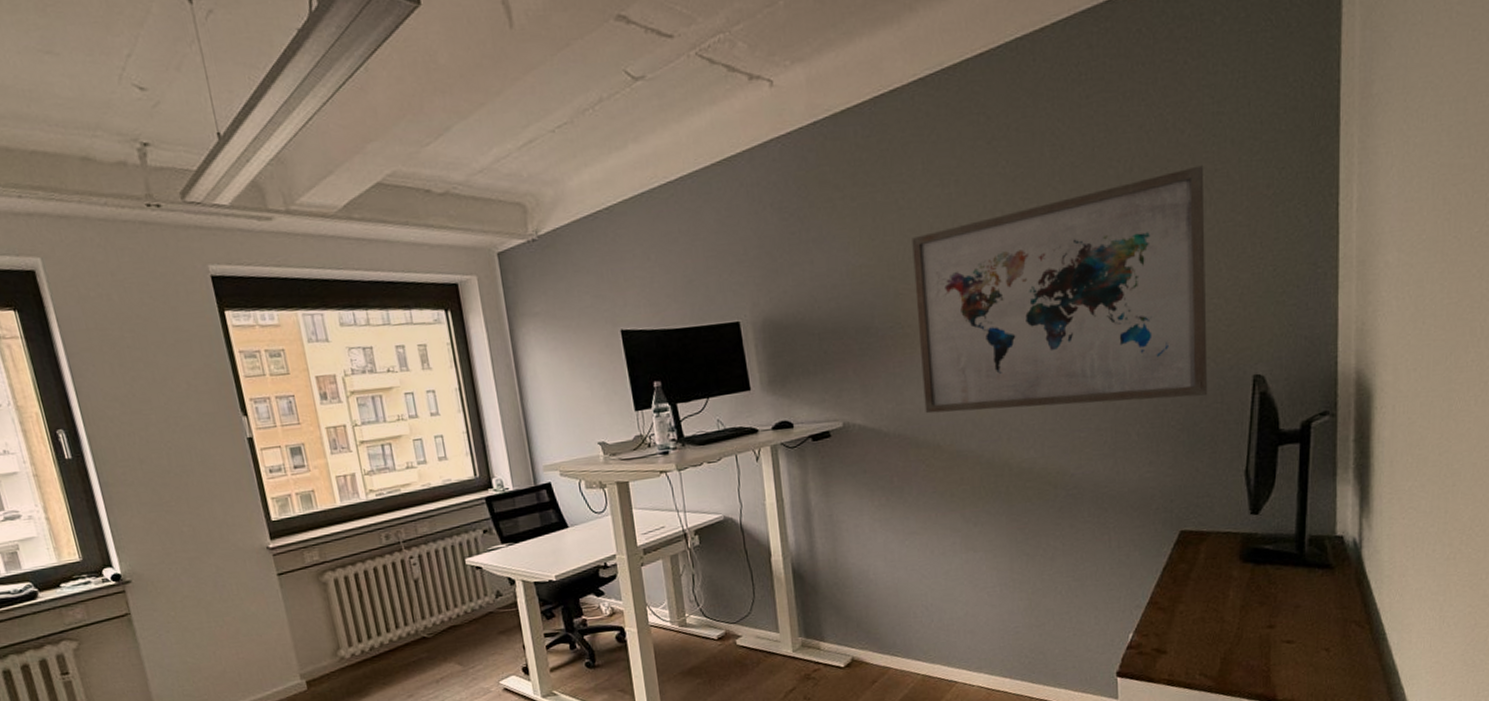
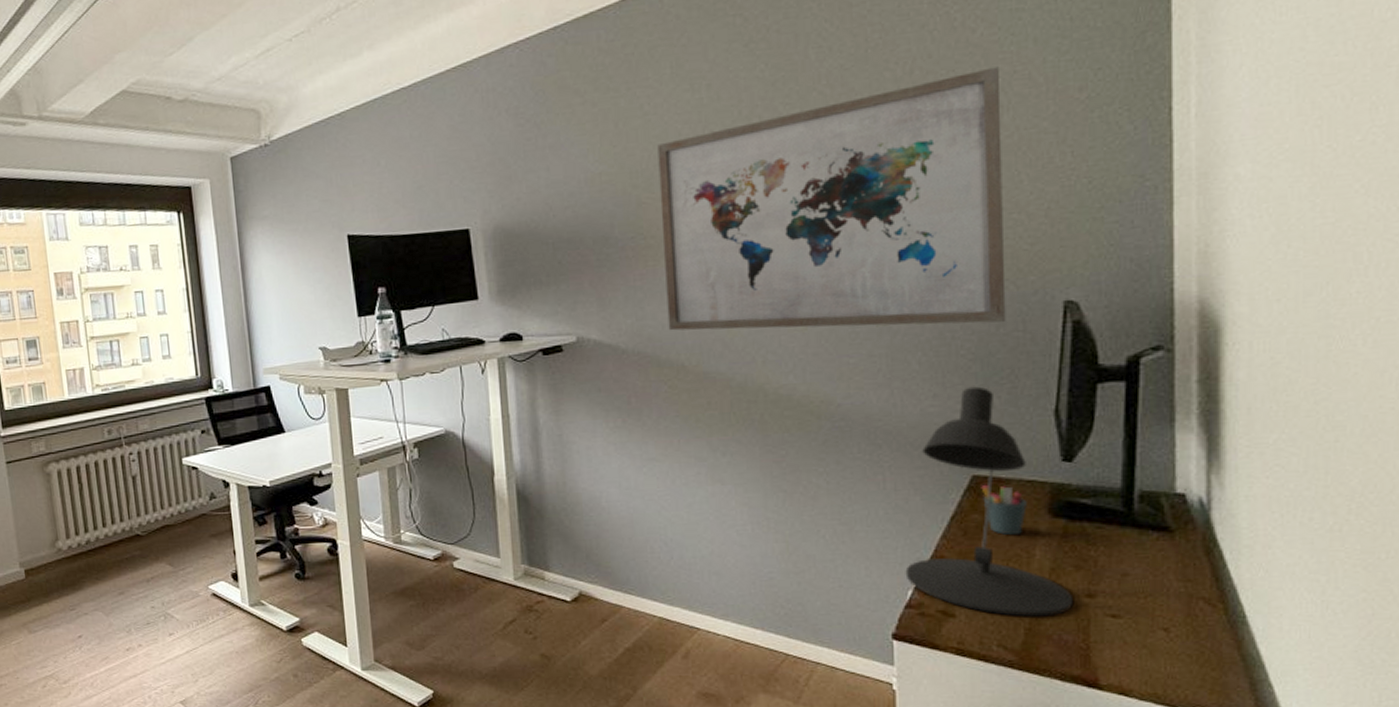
desk lamp: none [1127,453,1259,649] -> present [905,386,1074,617]
pen holder: none [1187,537,1223,581] -> present [981,484,1027,536]

